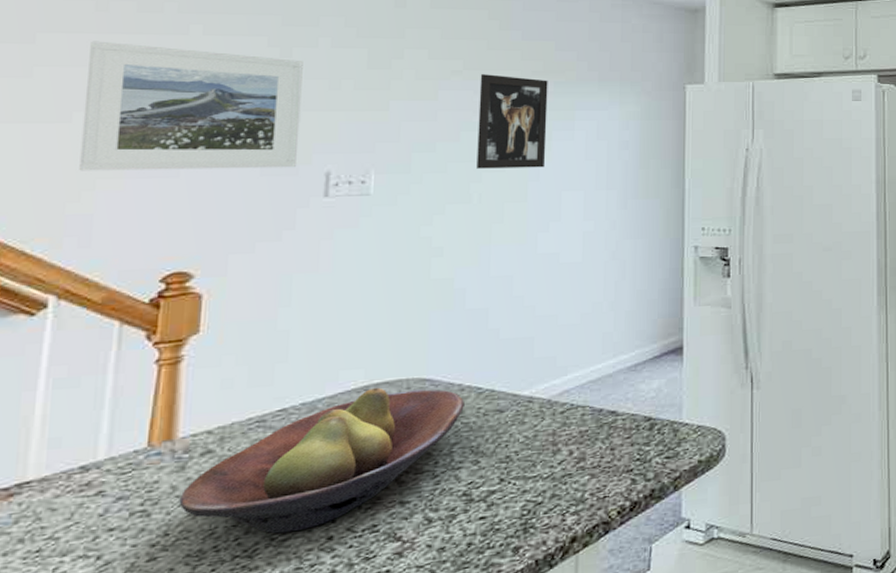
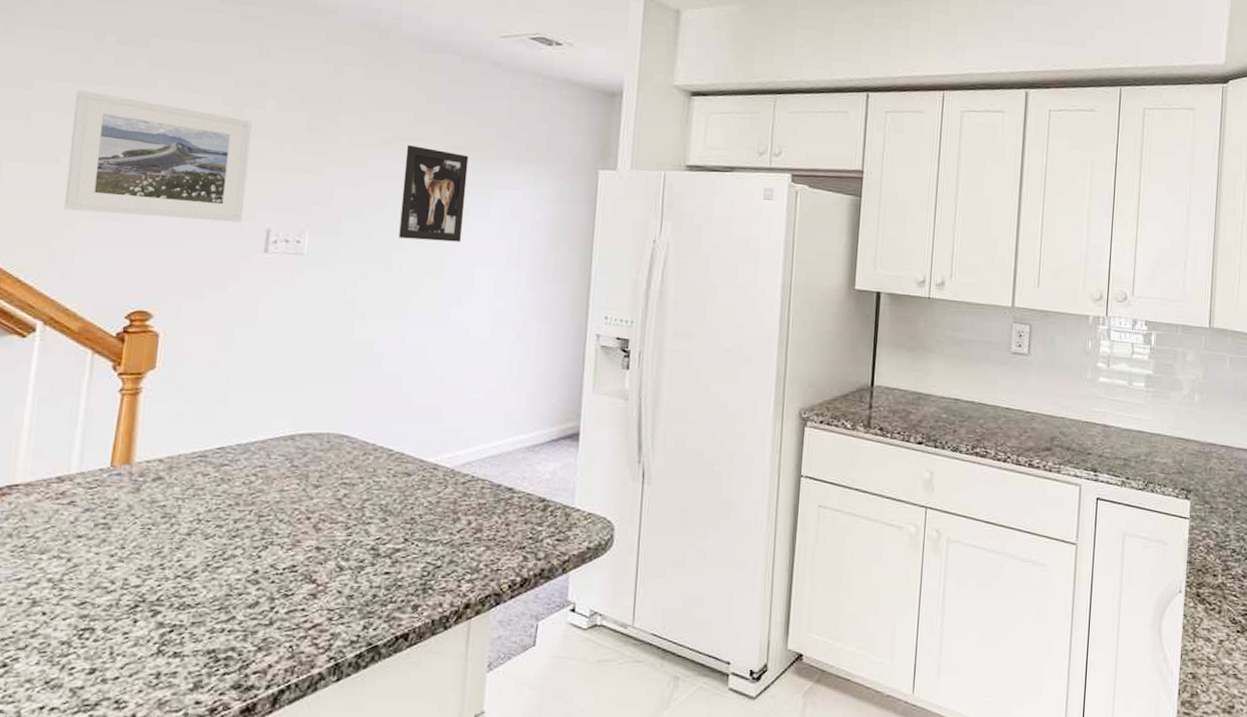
fruit bowl: present [179,387,465,534] -> none [133,437,377,561]

